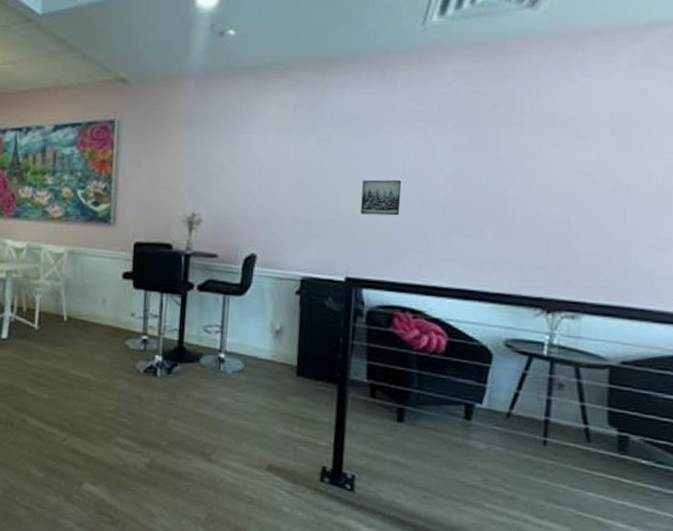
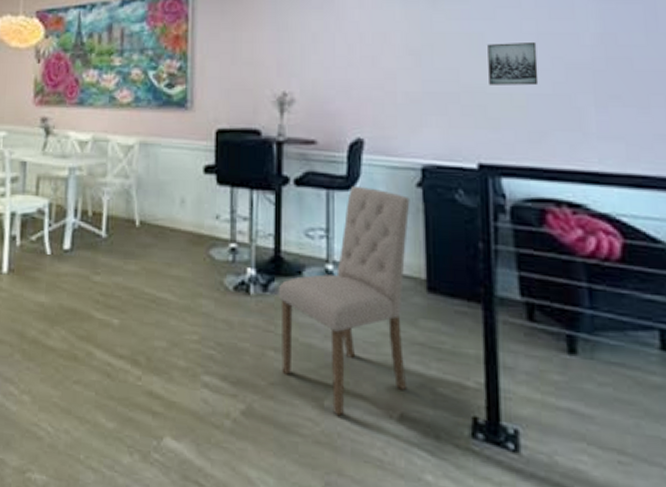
dining chair: none [179,292,290,466] -> present [278,185,410,416]

